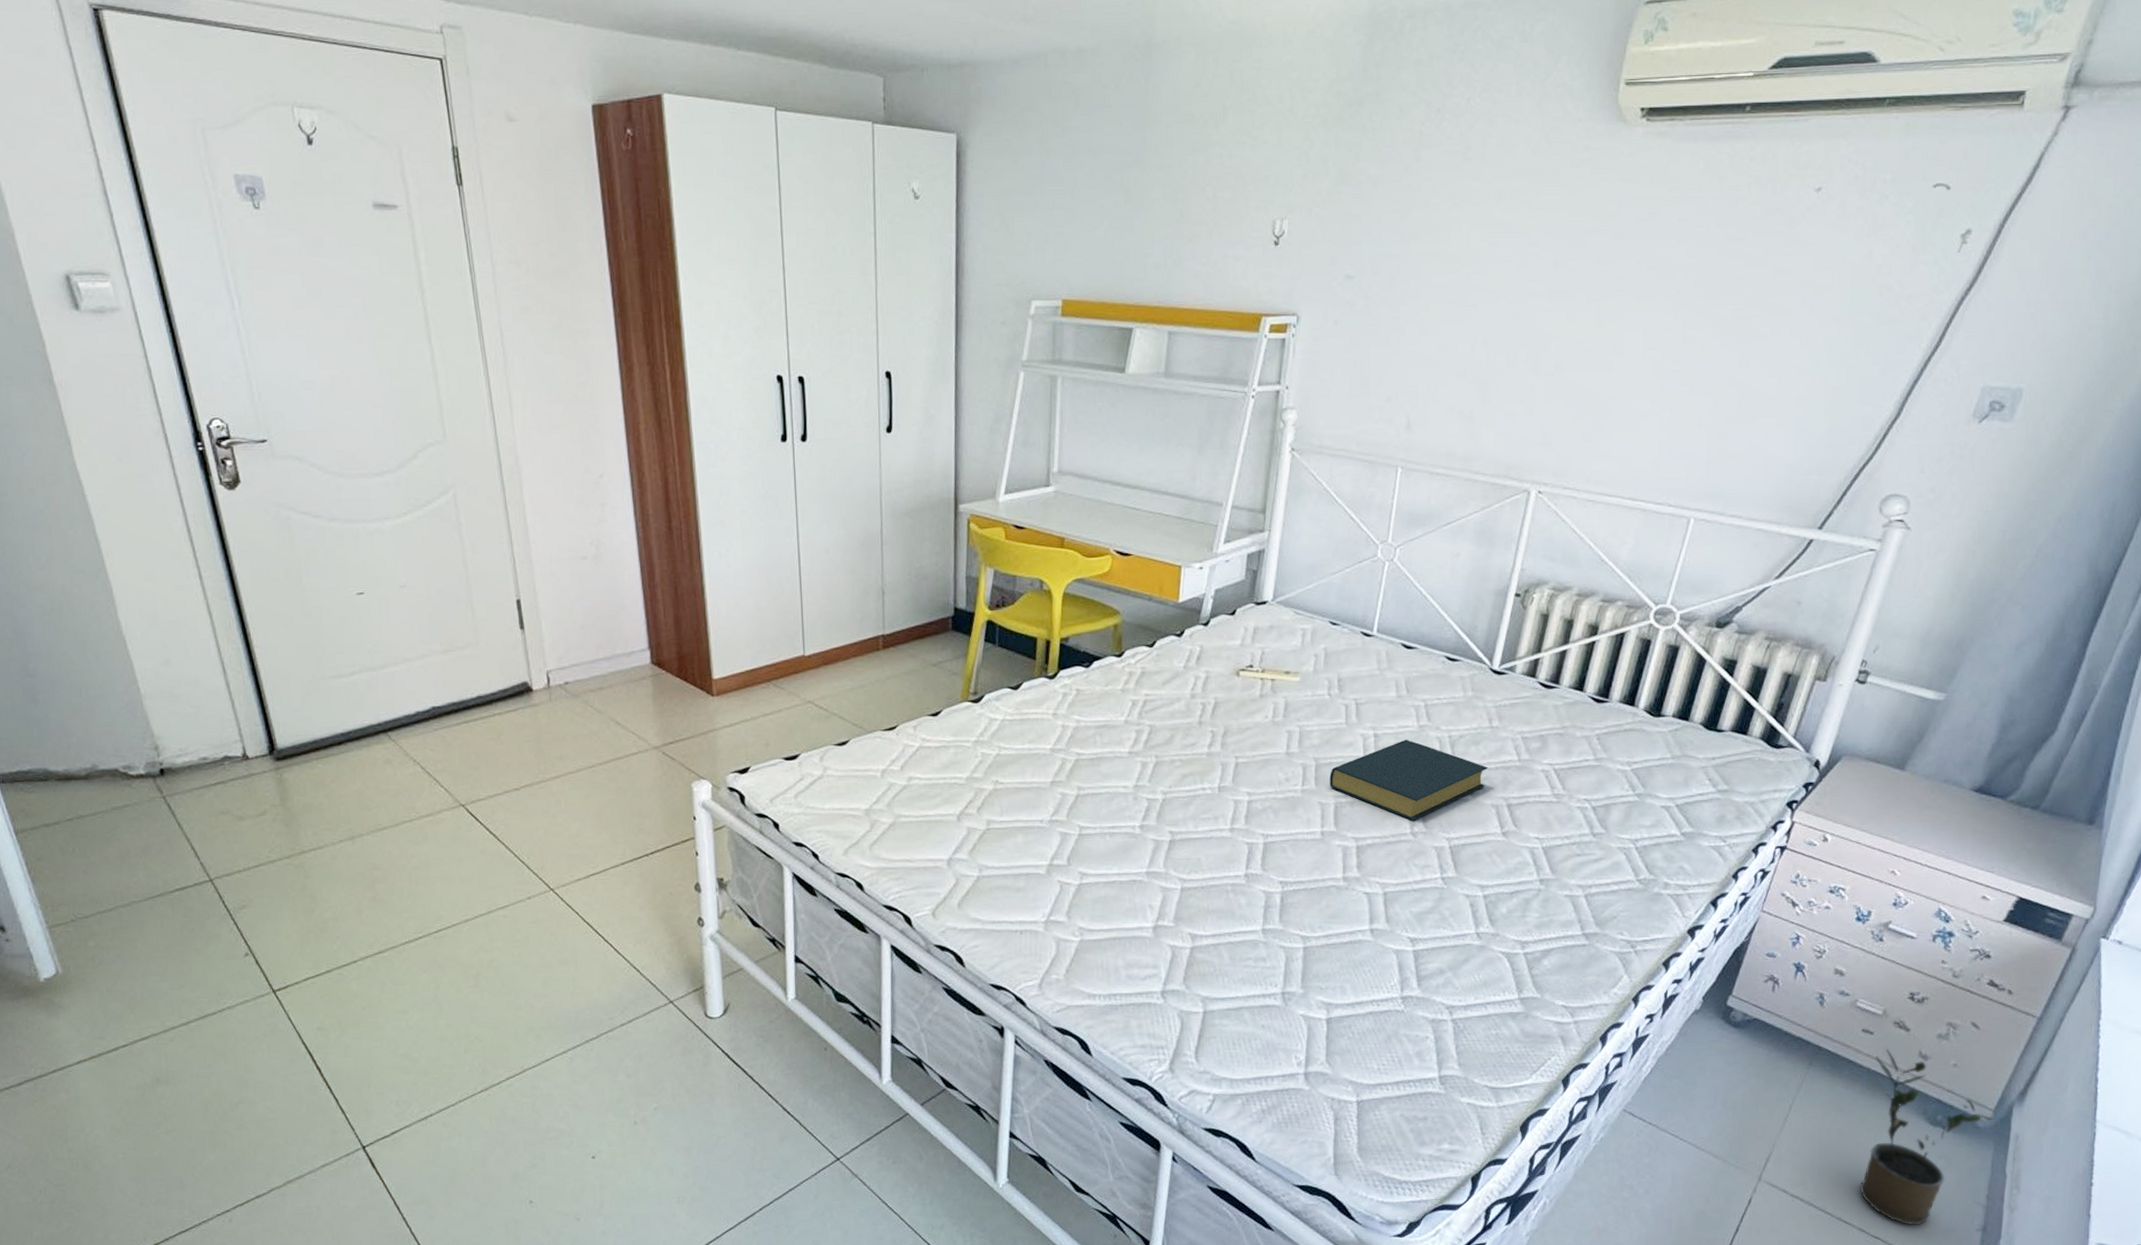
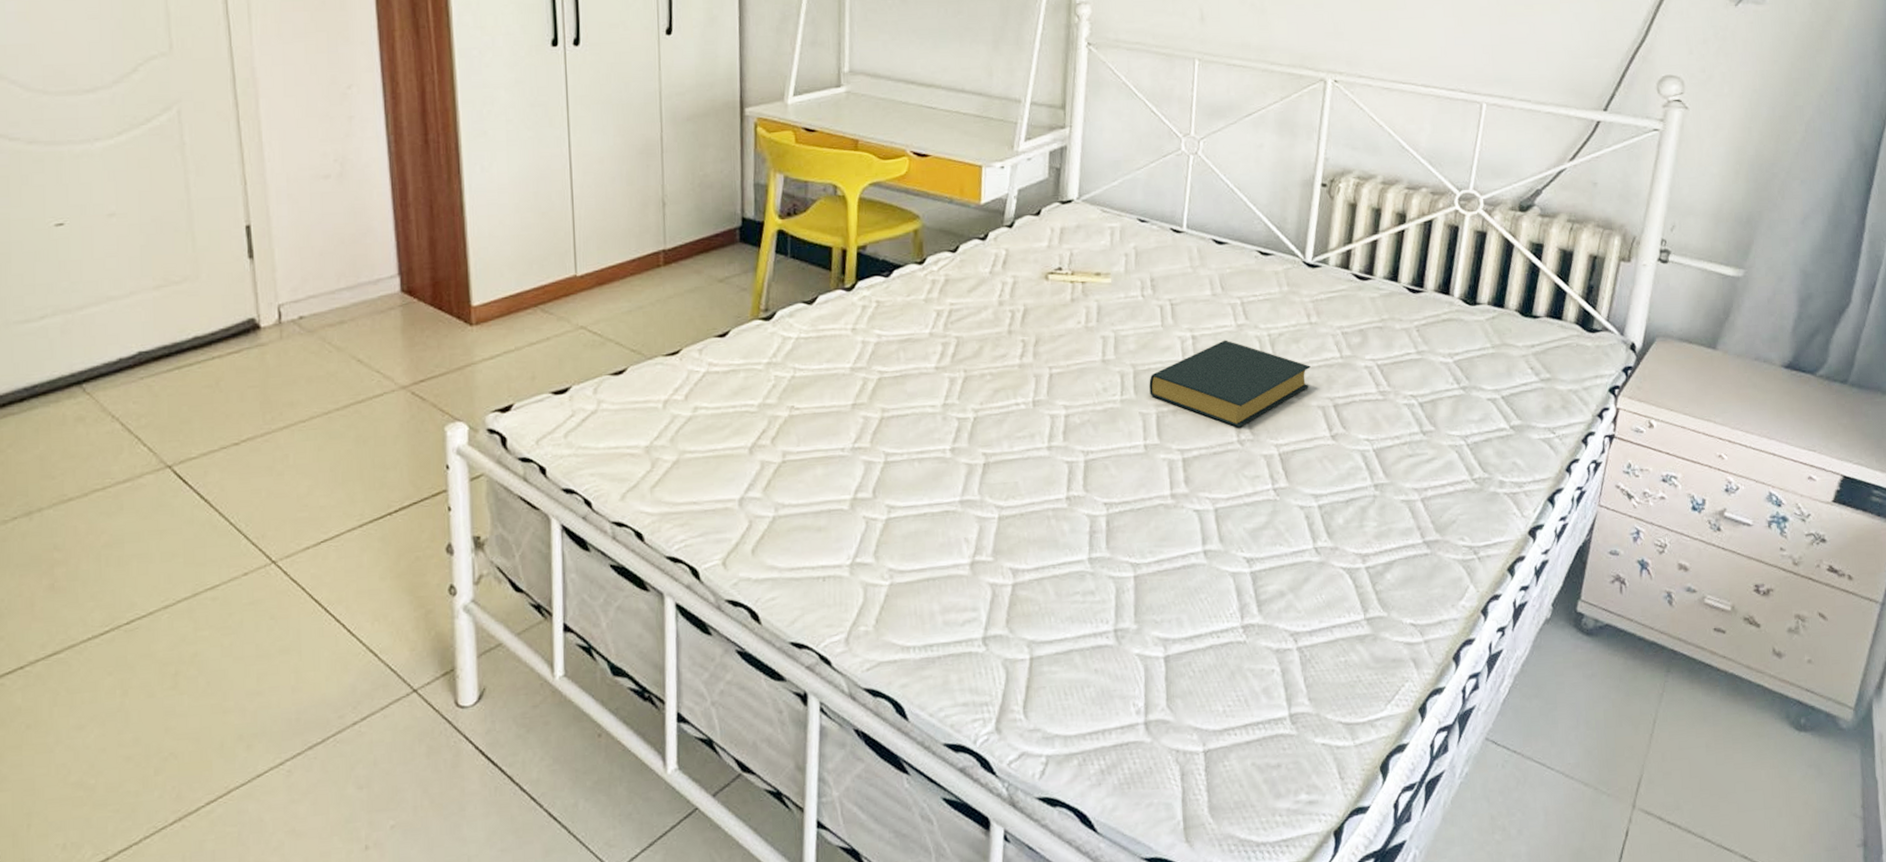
potted plant: present [1859,1048,1995,1226] -> none [1731,647,1857,847]

